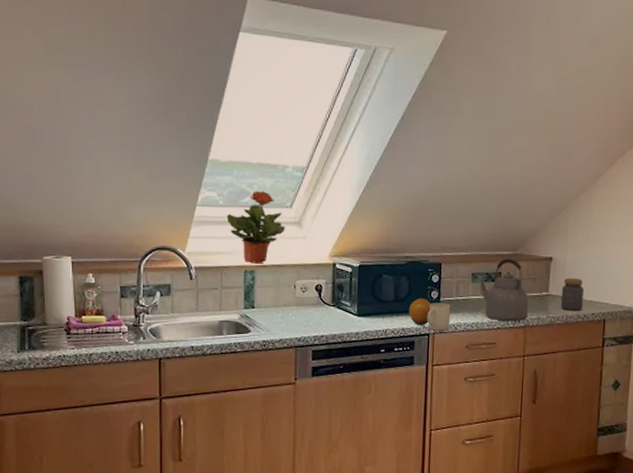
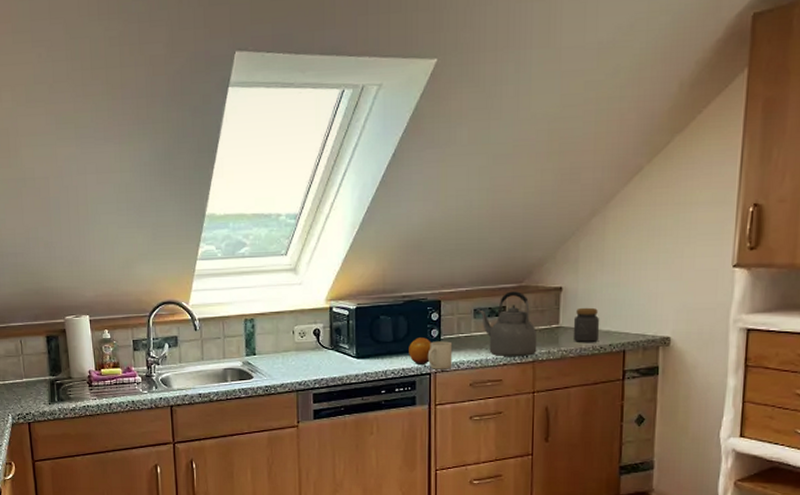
potted plant: present [226,190,285,264] -> none [225,241,282,312]

